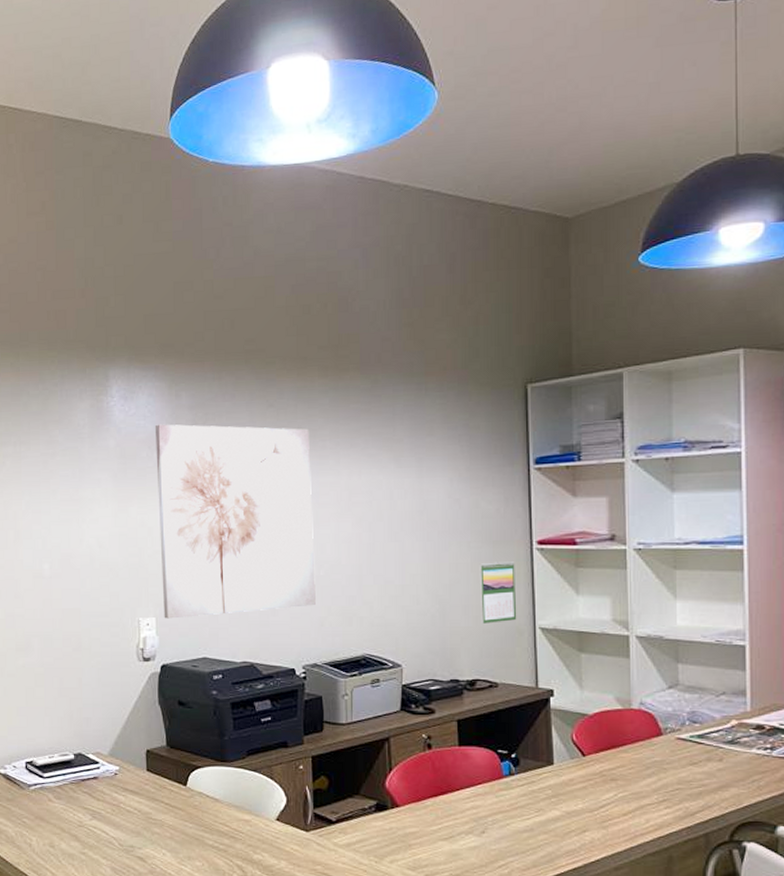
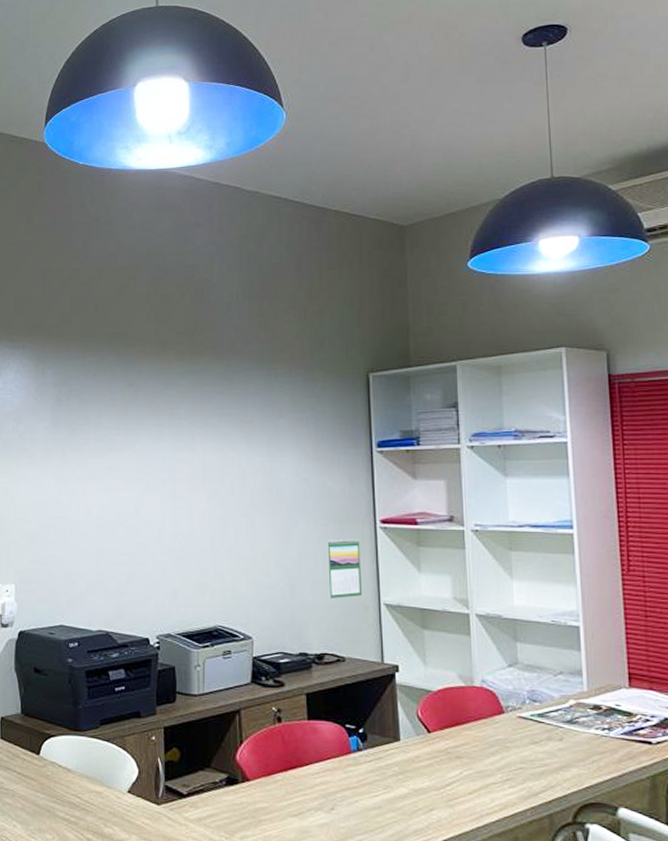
wall art: present [154,424,316,619] -> none [21,399,170,586]

